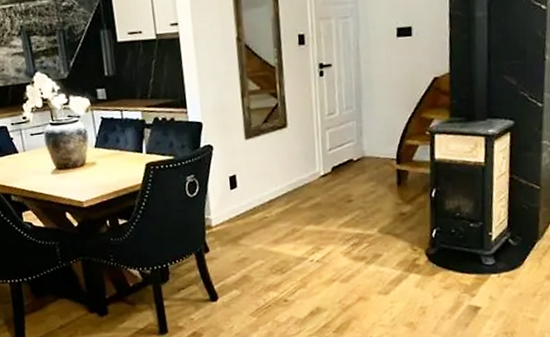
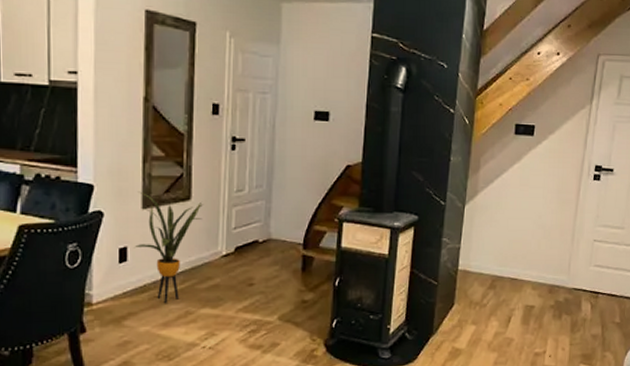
house plant: none [240,124,300,224] -> present [134,191,204,304]

